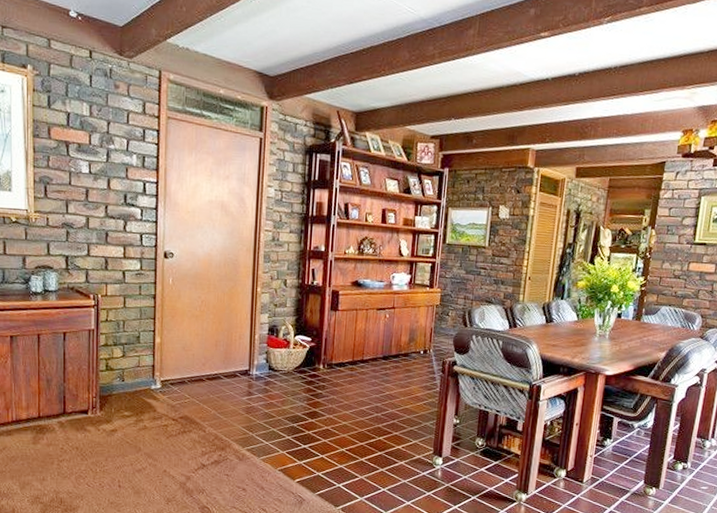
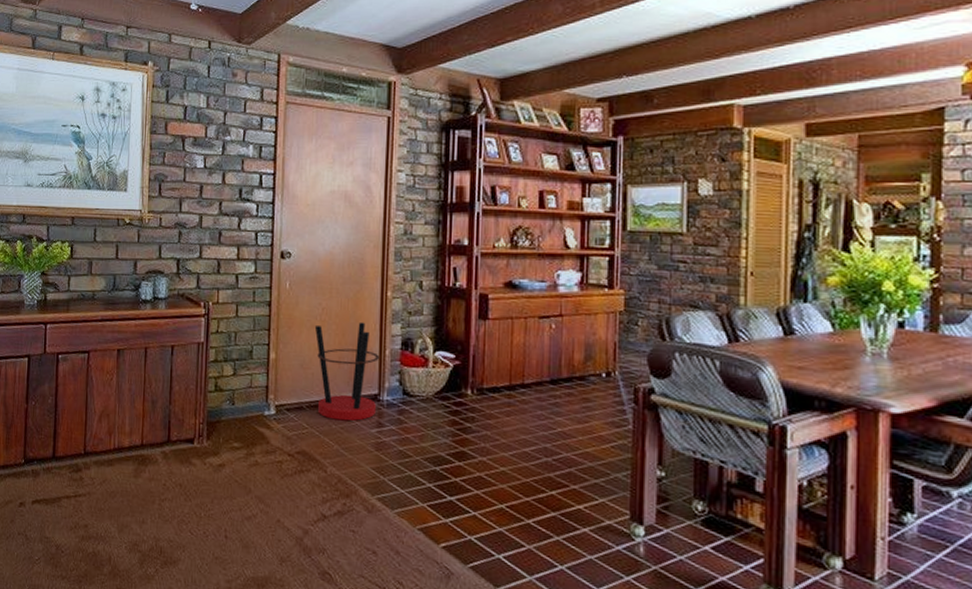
umbrella stand: none [195,312,250,392] -> present [314,321,379,421]

